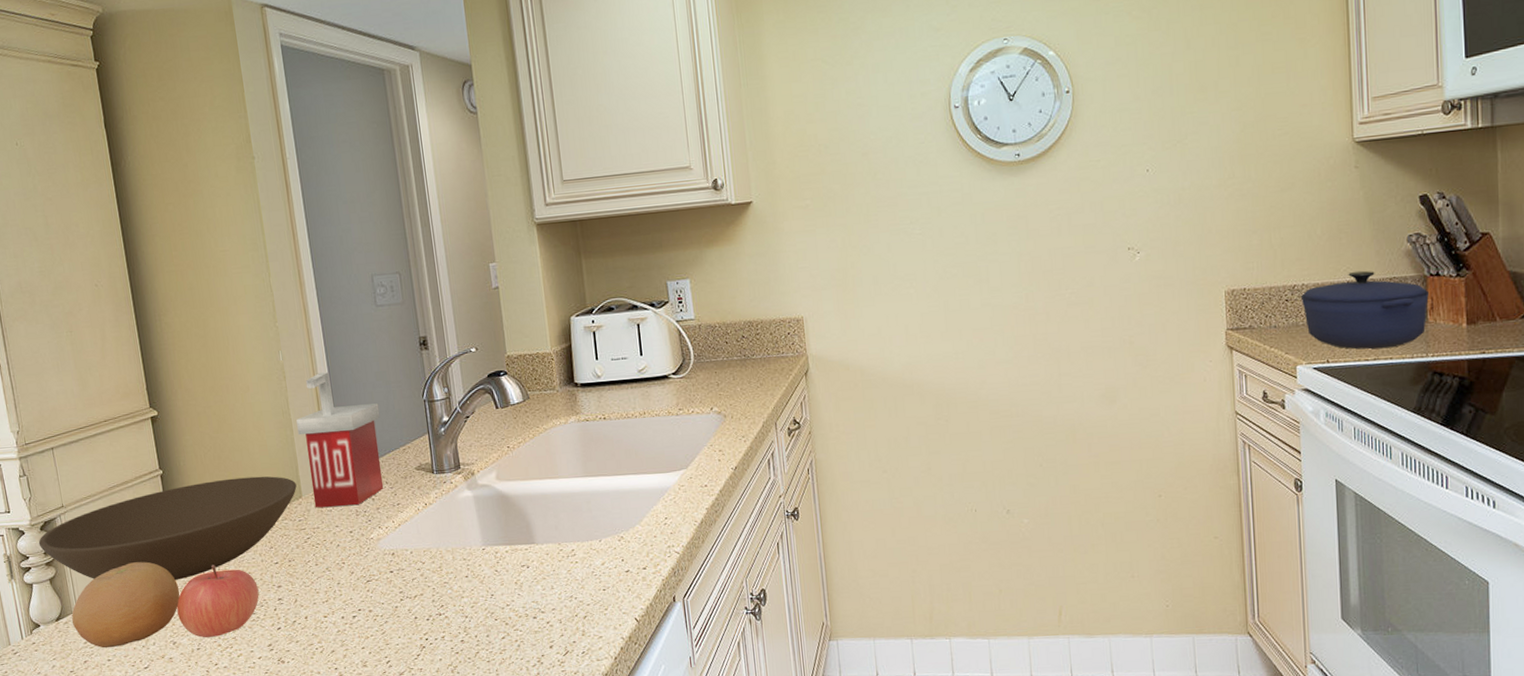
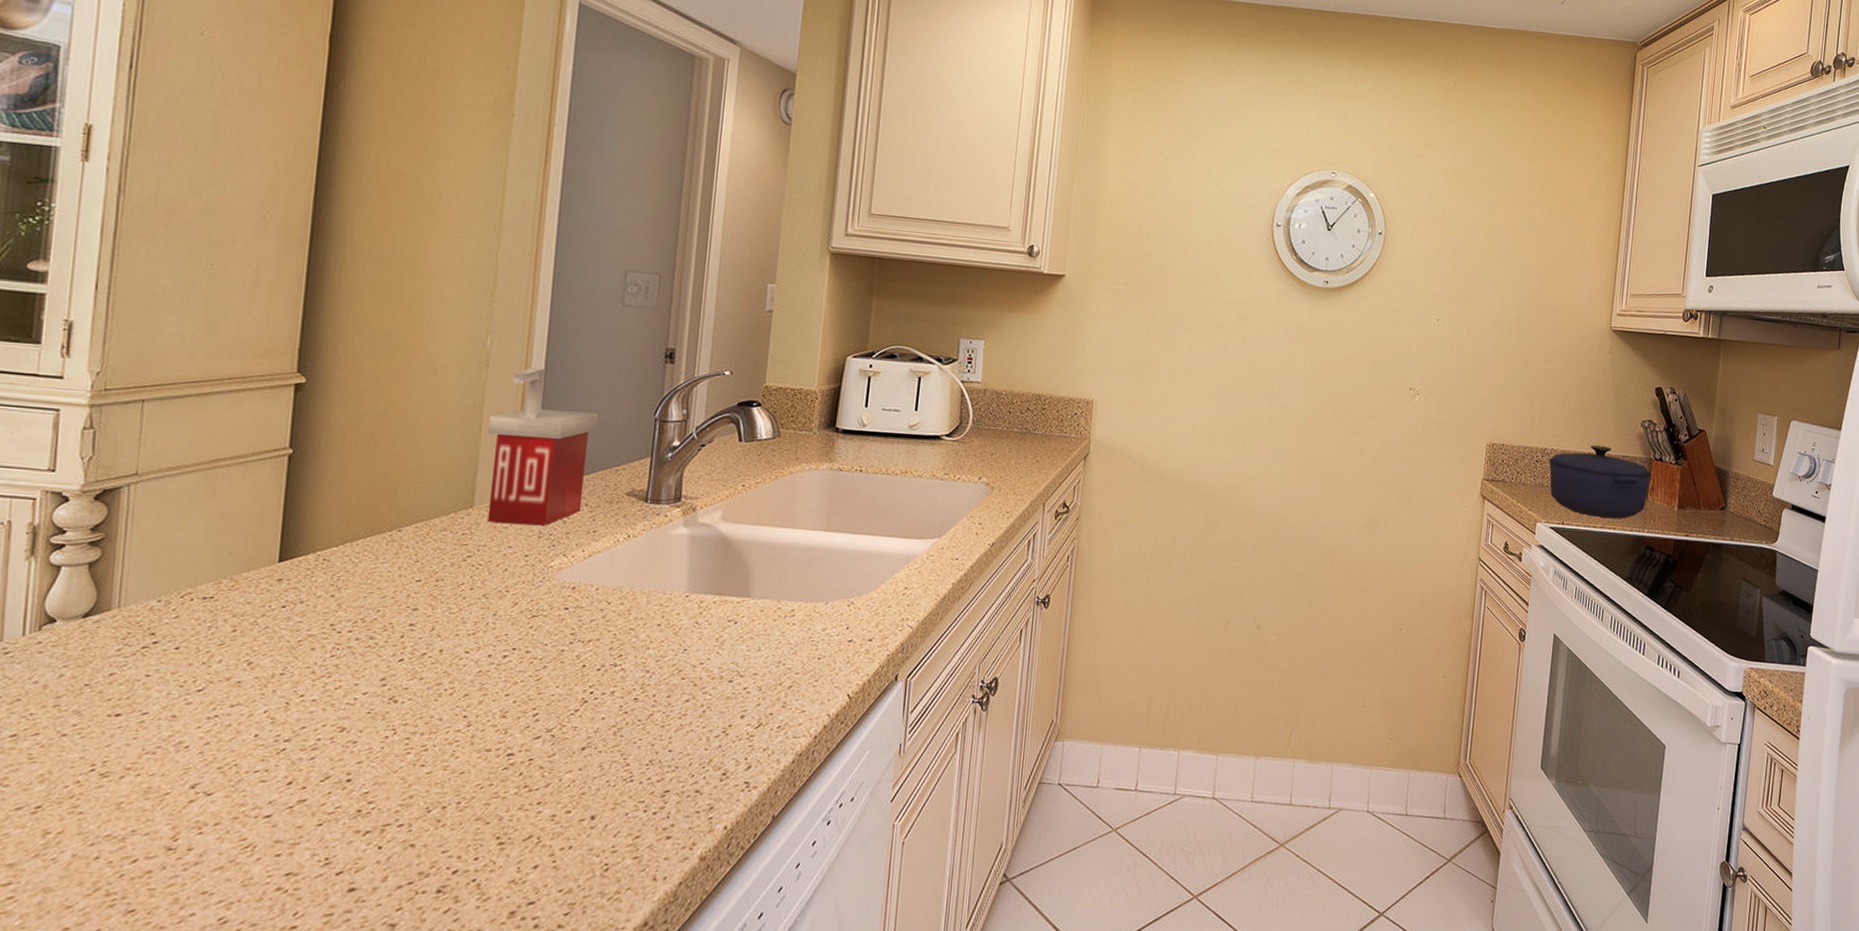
bowl: present [38,476,297,580] -> none [86,471,470,586]
fruit: present [71,561,180,648] -> none [106,556,276,660]
apple: present [176,565,259,638] -> none [264,572,386,662]

